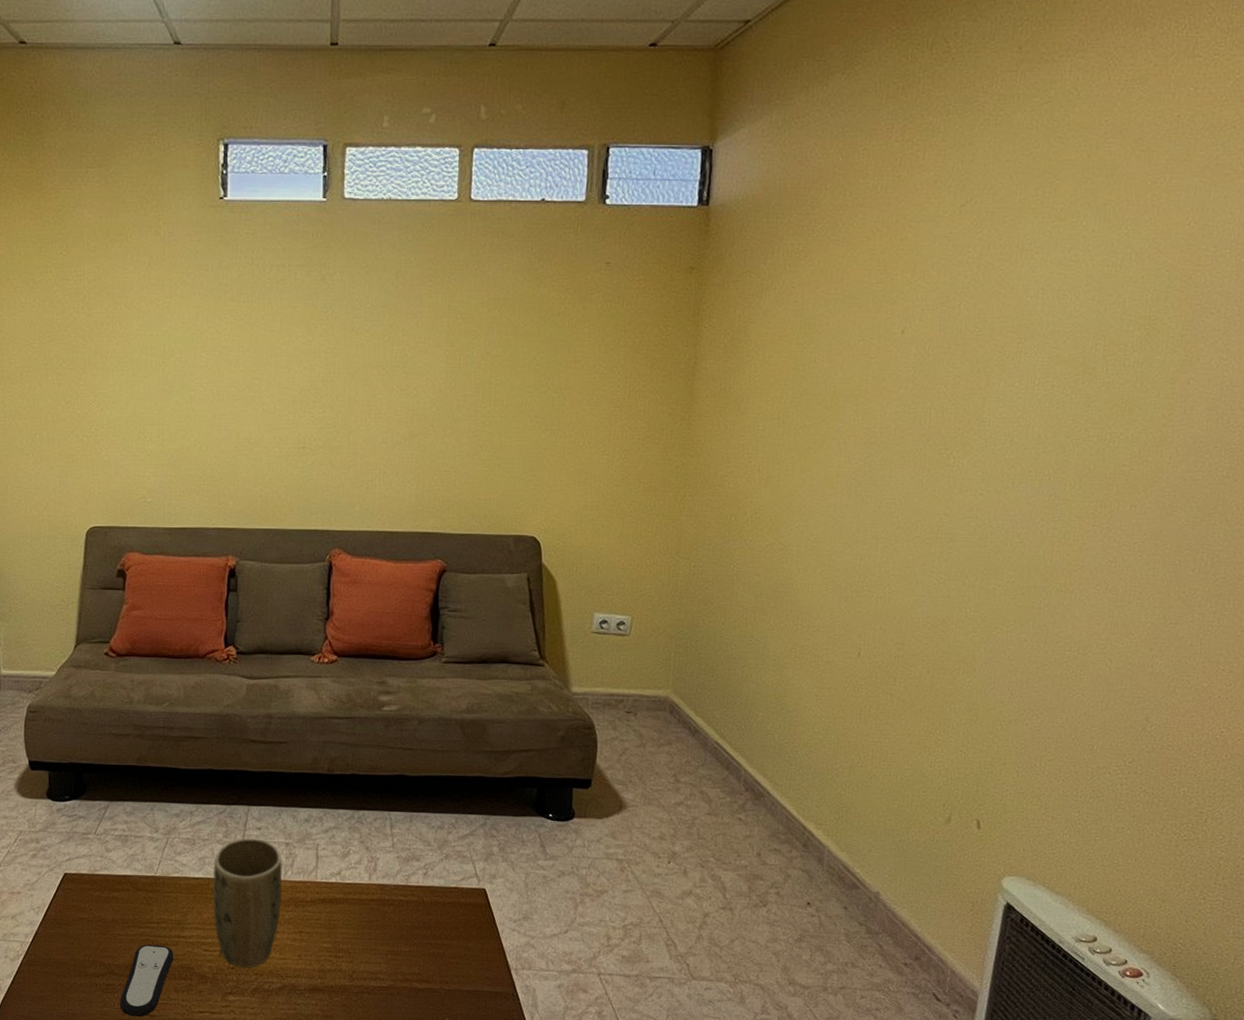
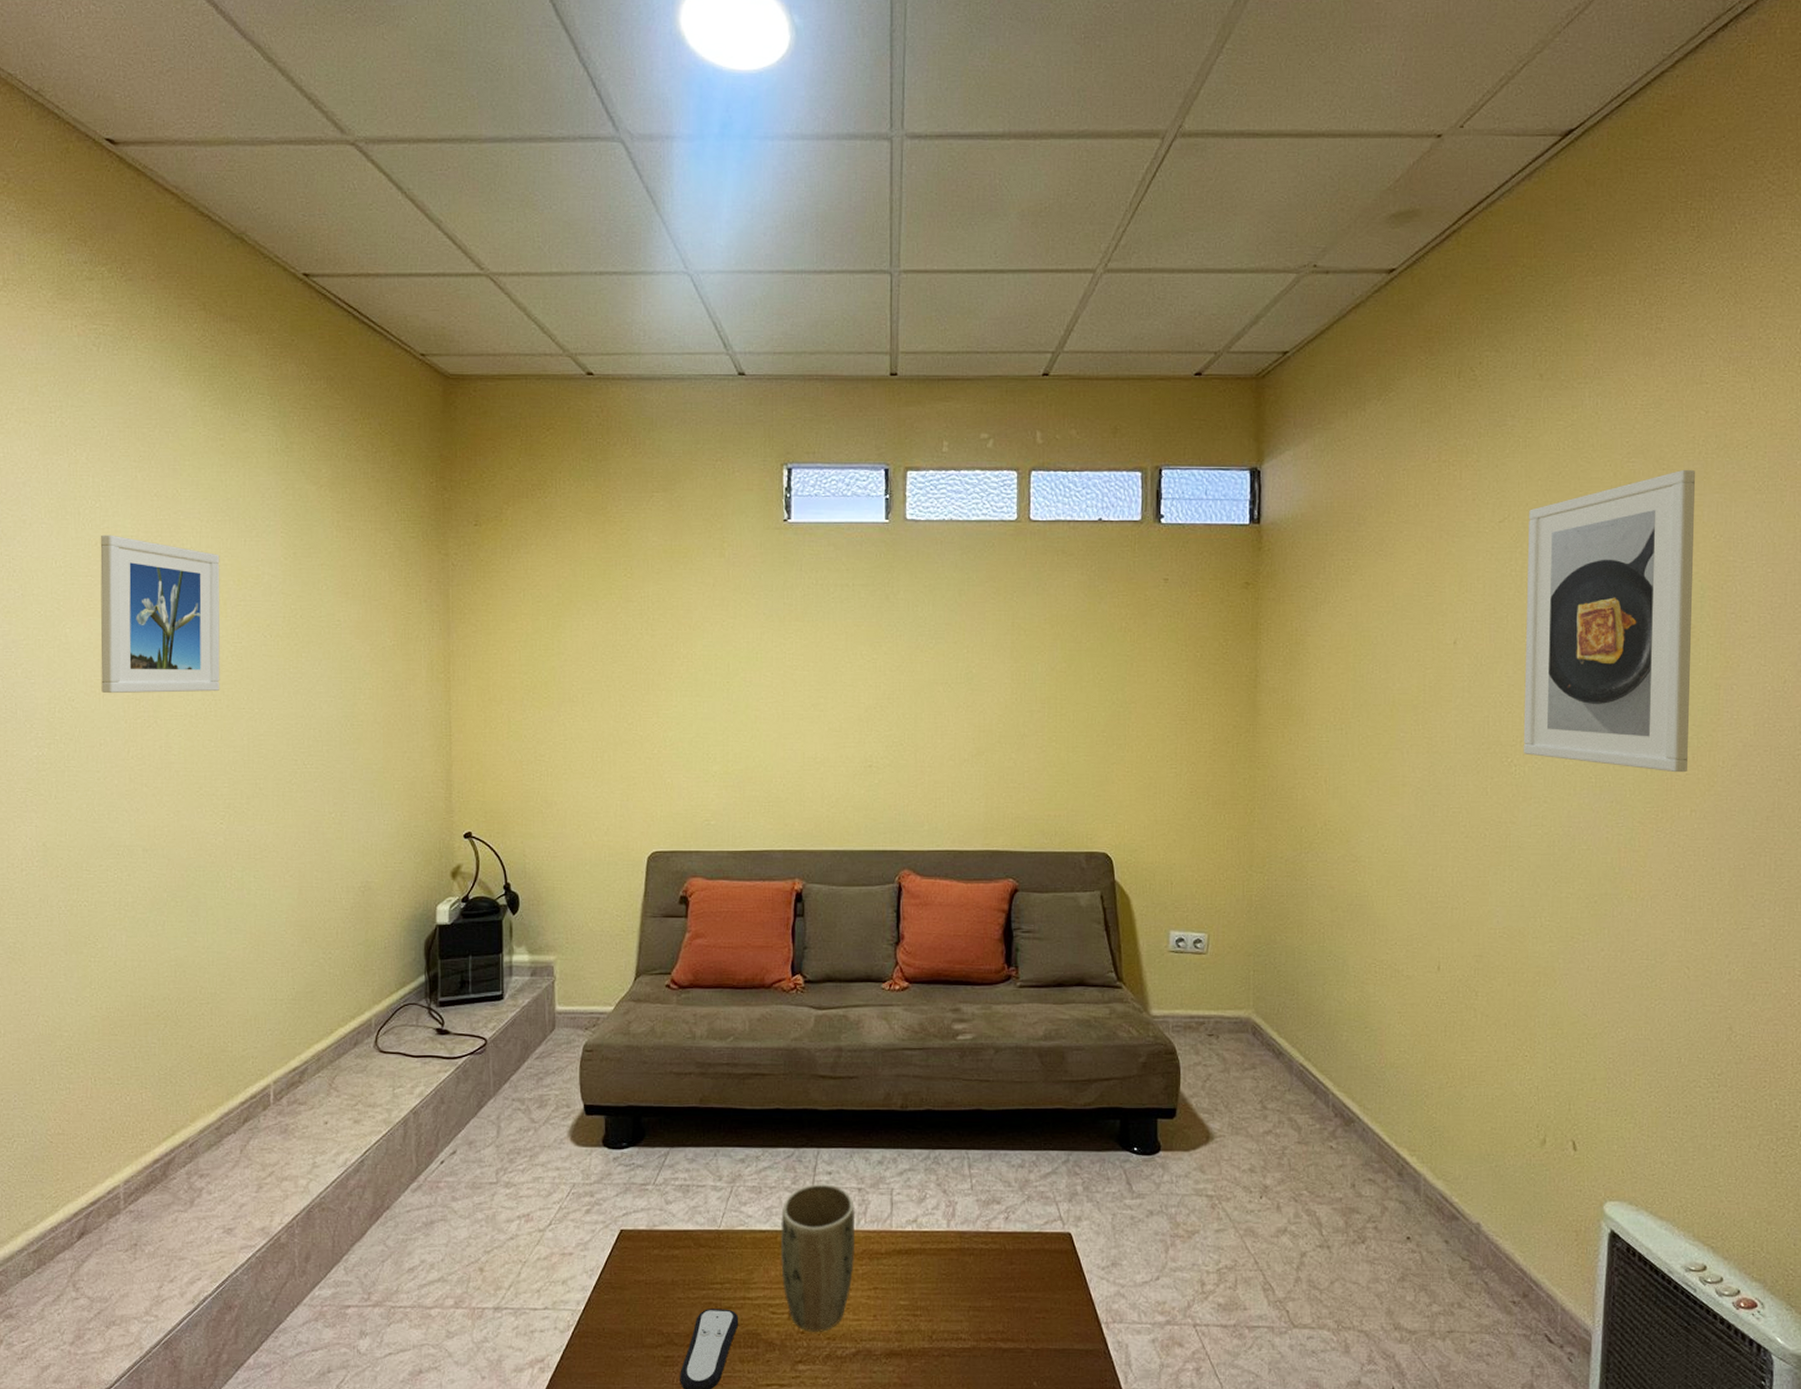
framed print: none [963,151,1176,468] -> present [1523,469,1695,773]

